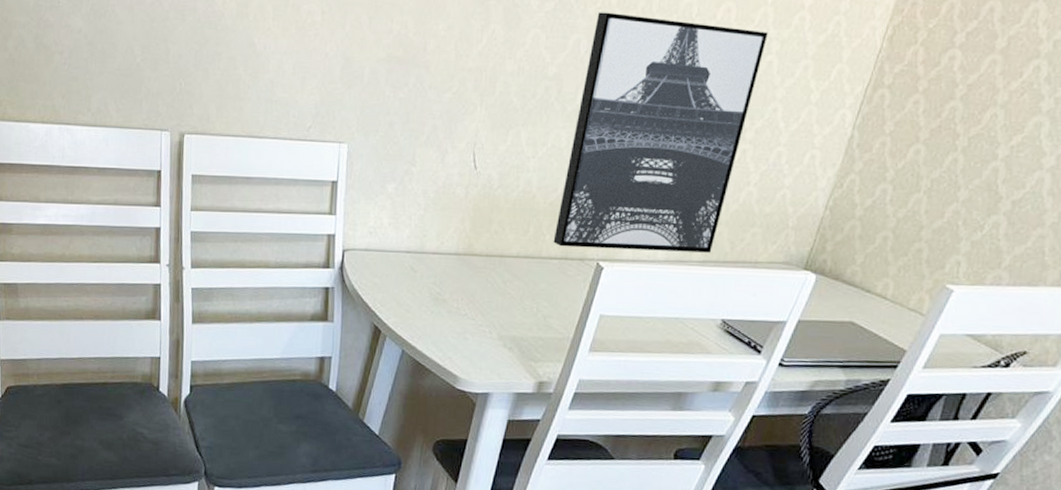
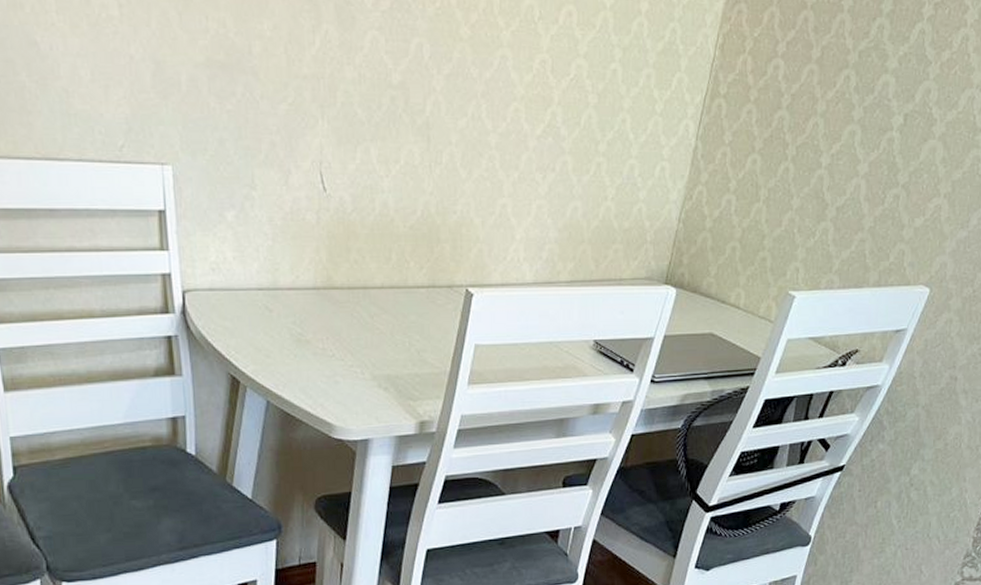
wall art: present [553,12,768,253] -> none [418,13,610,274]

